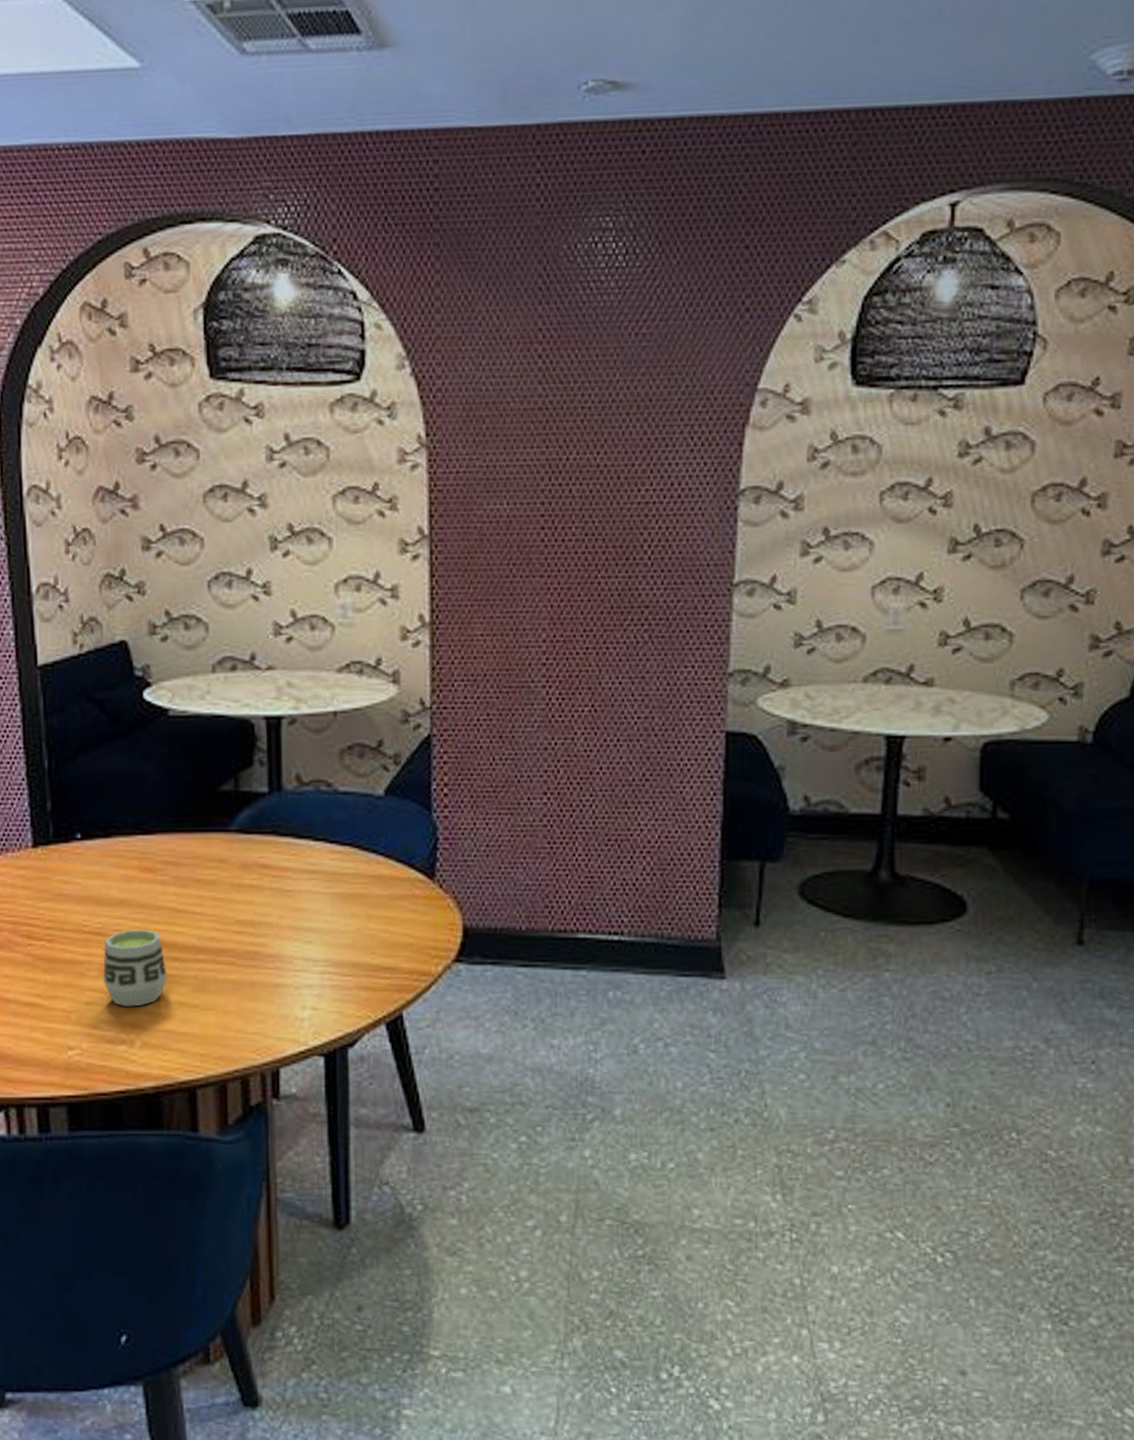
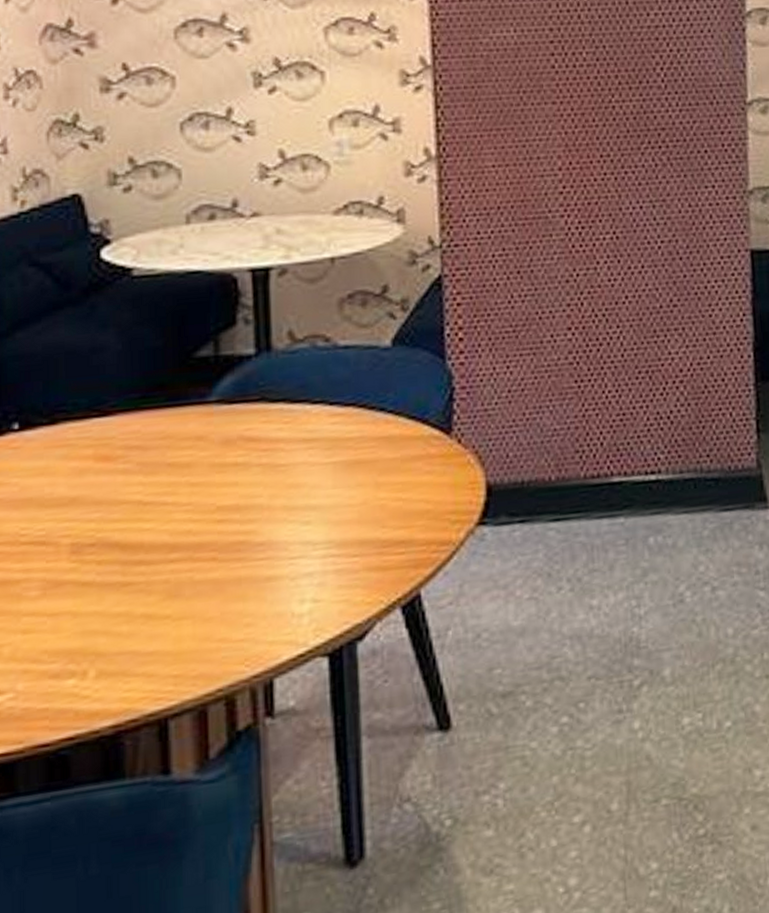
cup: present [103,930,168,1007] -> none [46,530,131,630]

